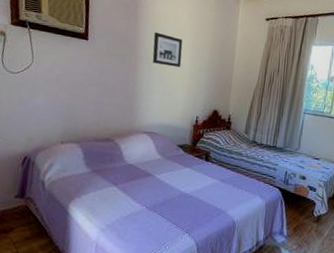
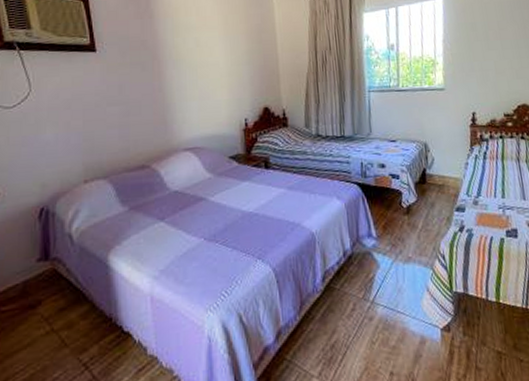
wall art: present [152,32,183,68] -> none [175,27,215,66]

